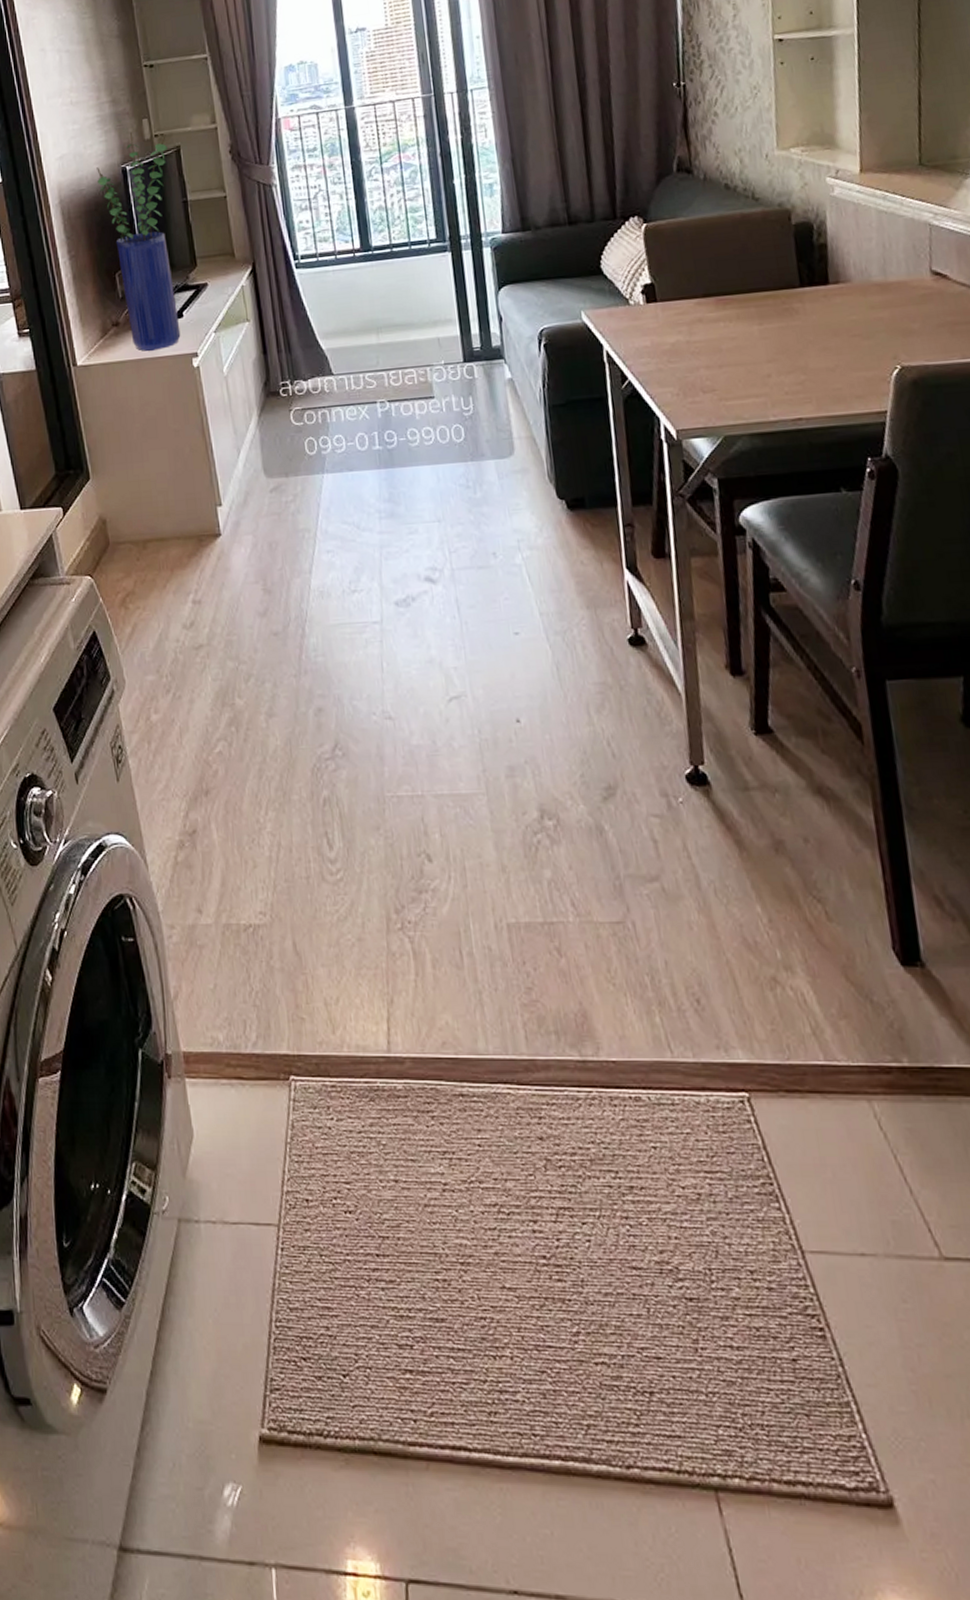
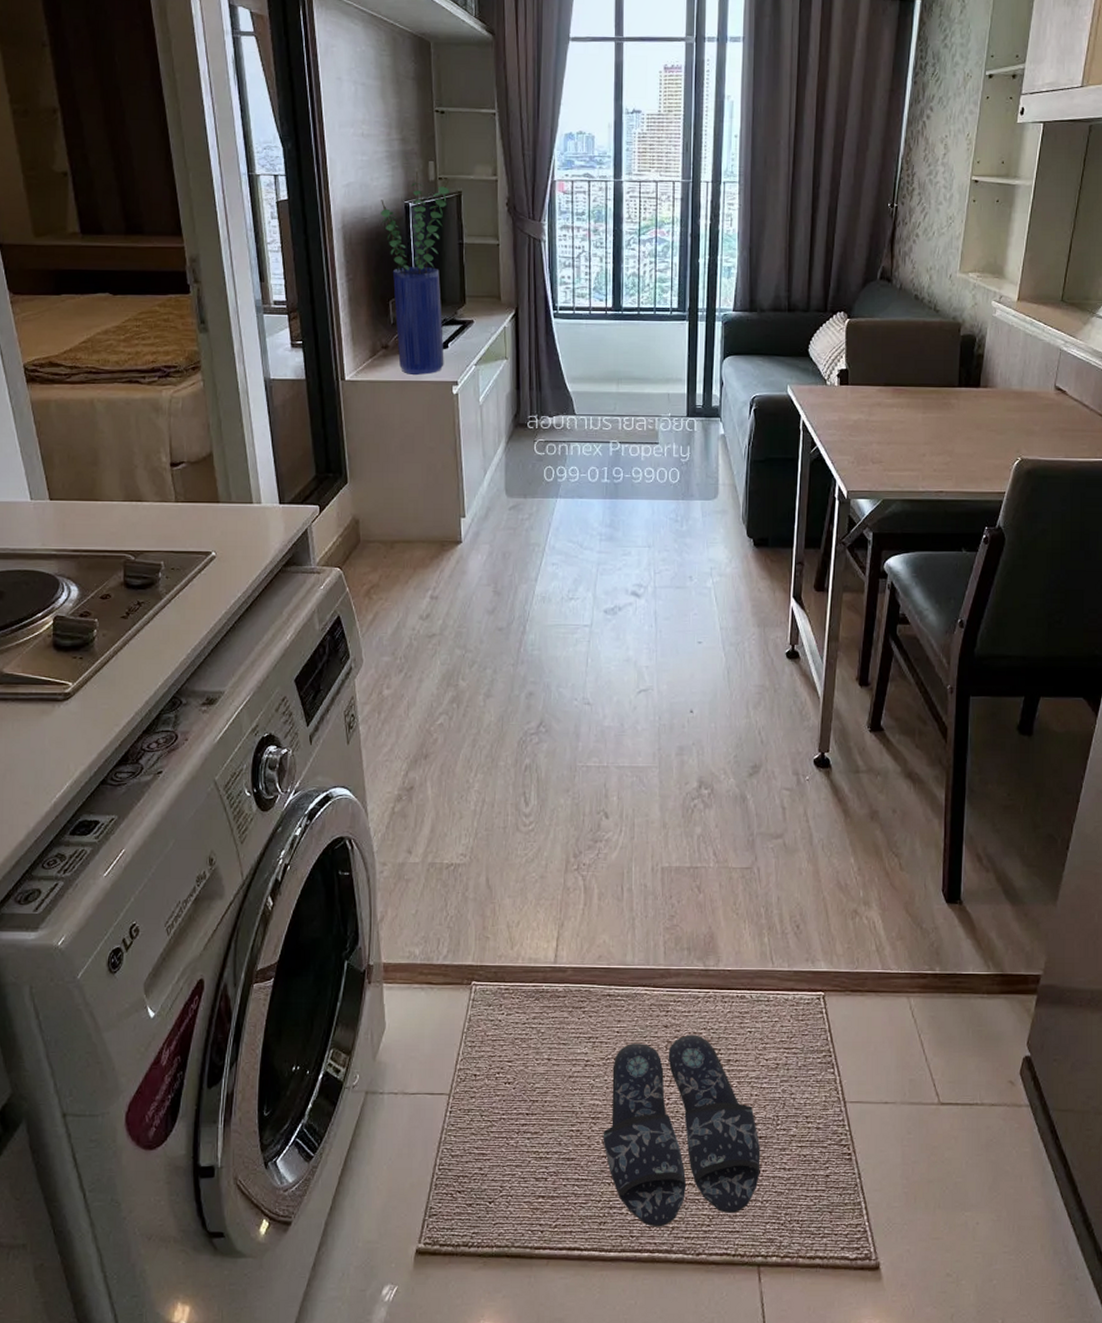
slippers: none [477,1150,698,1424] -> present [603,1035,761,1227]

